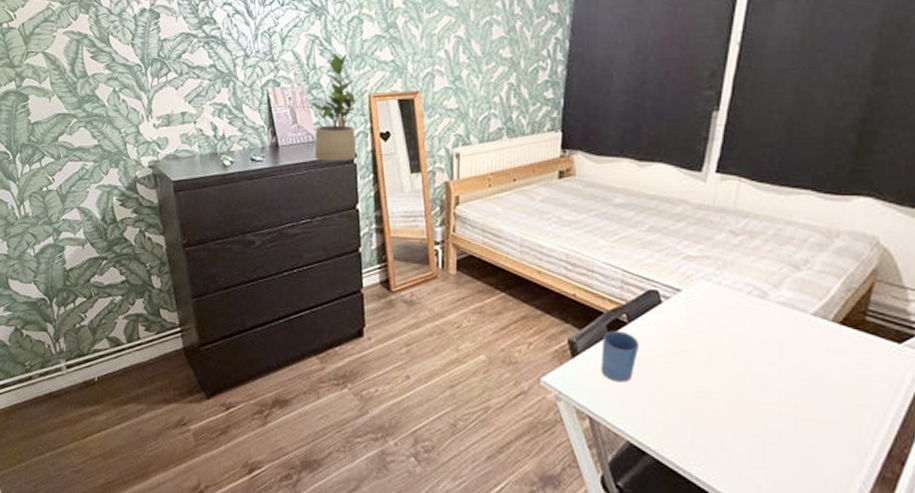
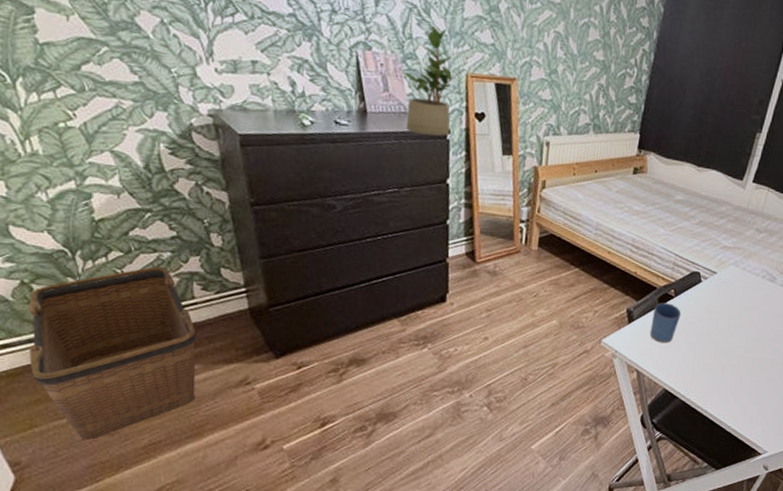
bicycle basket: none [19,310,142,476] -> present [28,266,197,440]

